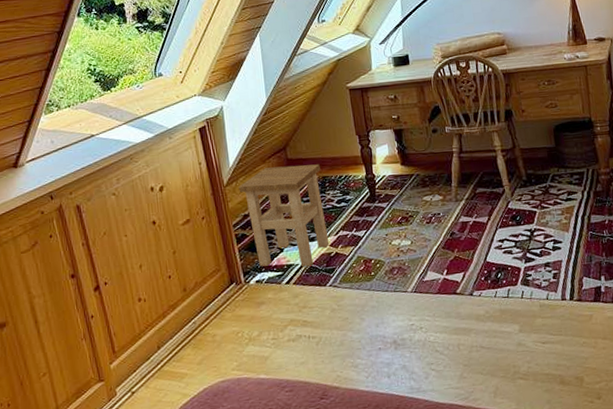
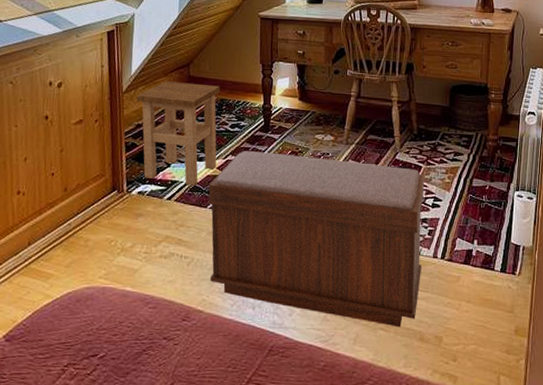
bench: none [324,215,553,375] -> present [208,151,424,328]

